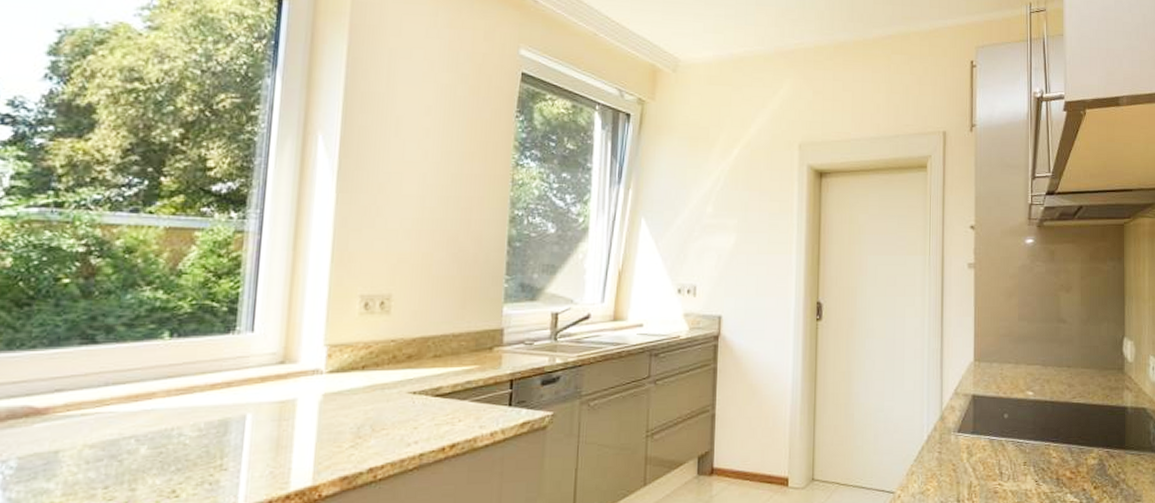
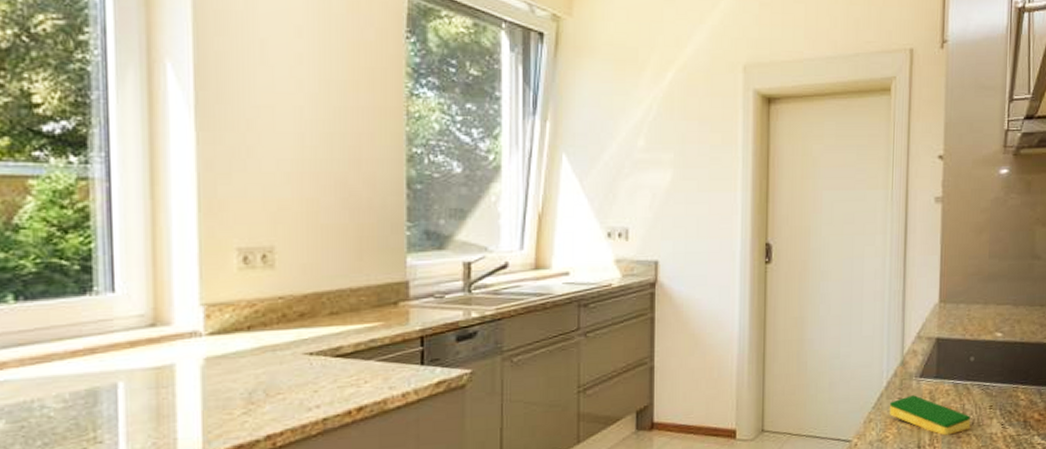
dish sponge: none [930,449,1007,490] -> present [889,395,971,436]

